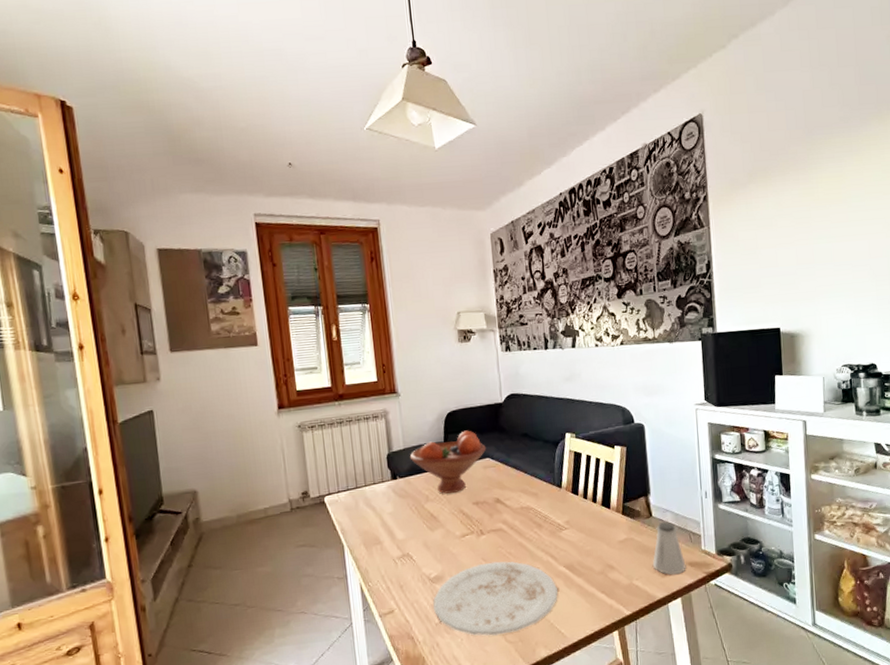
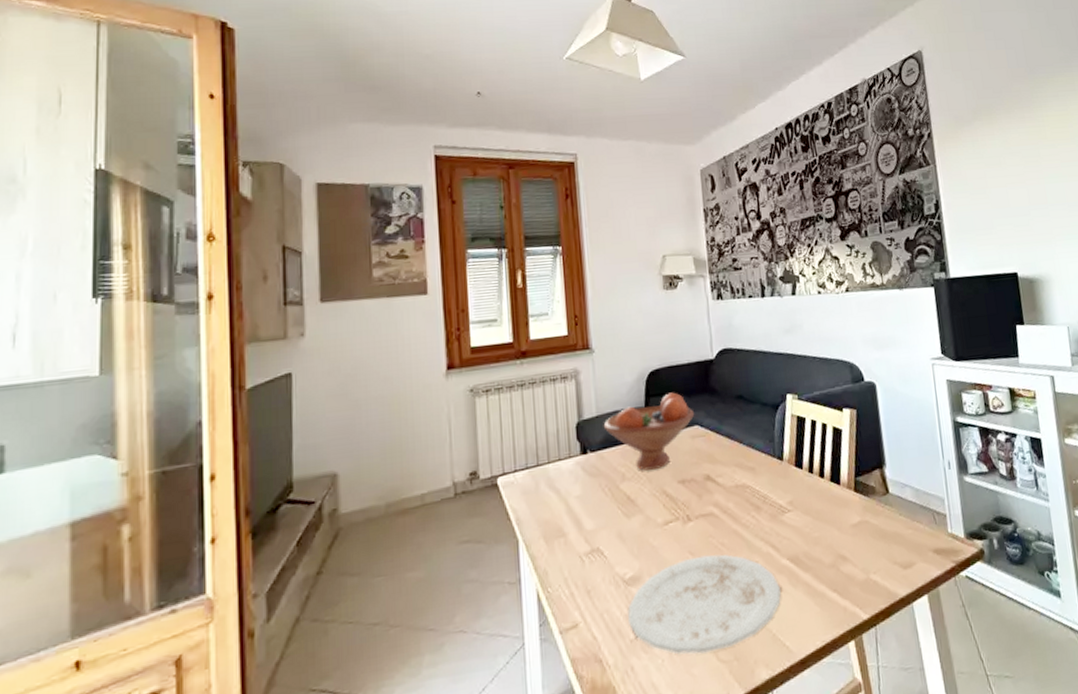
saltshaker: present [652,522,686,575] -> none [891,499,932,566]

